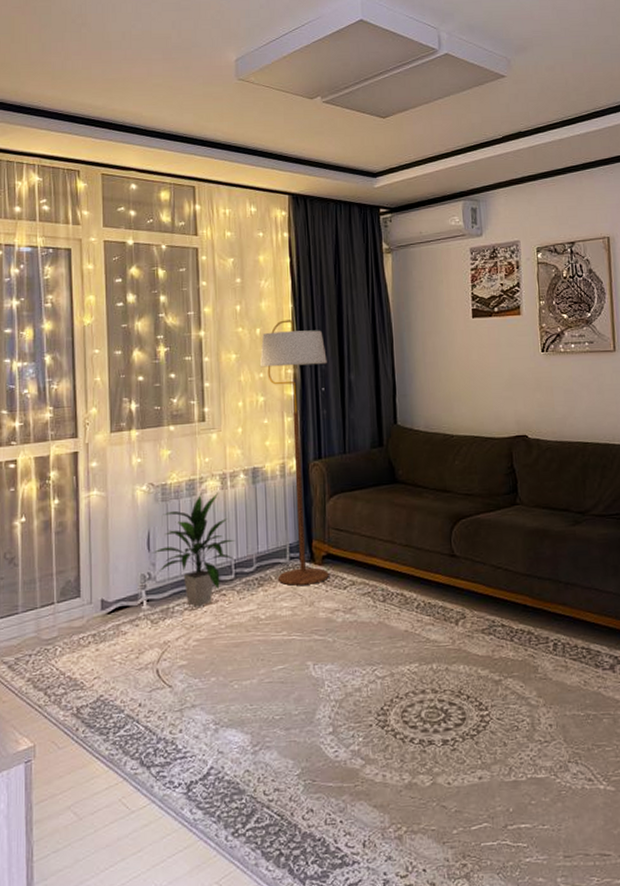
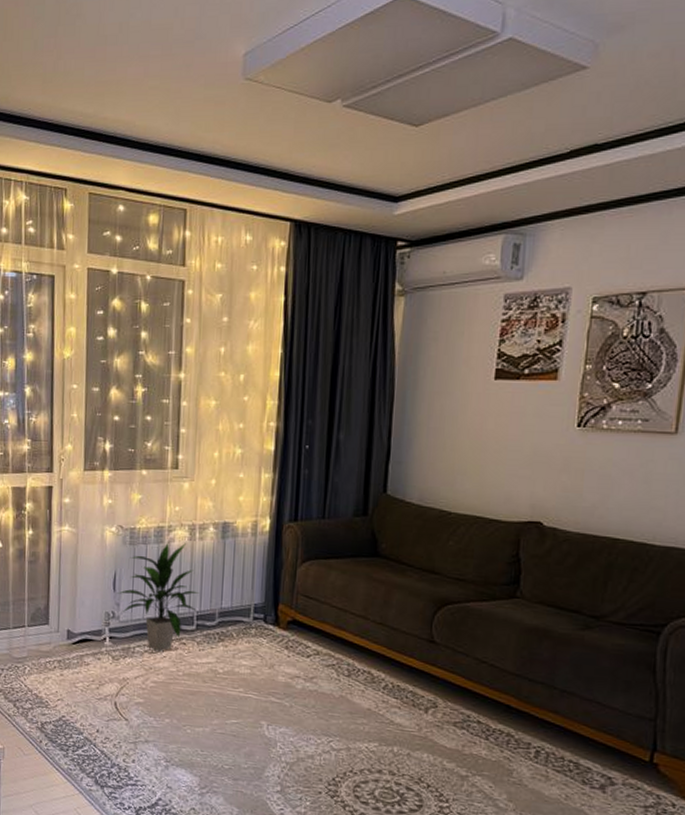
floor lamp: present [259,320,330,586] -> none [239,367,315,648]

